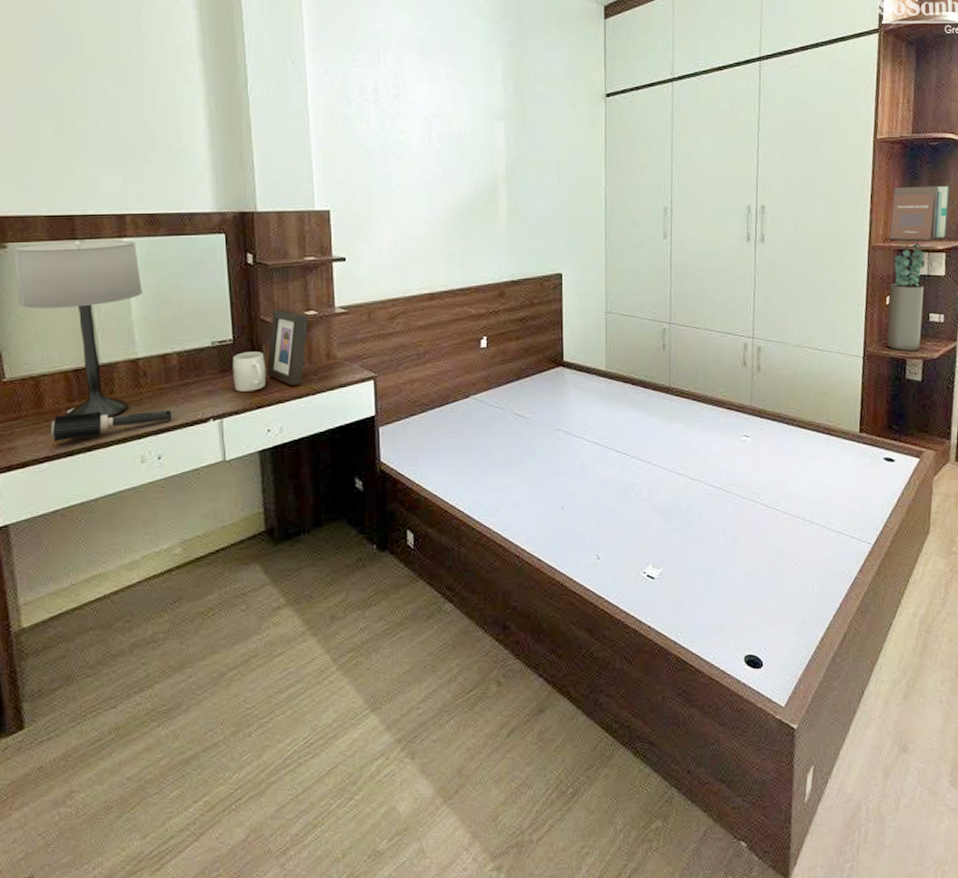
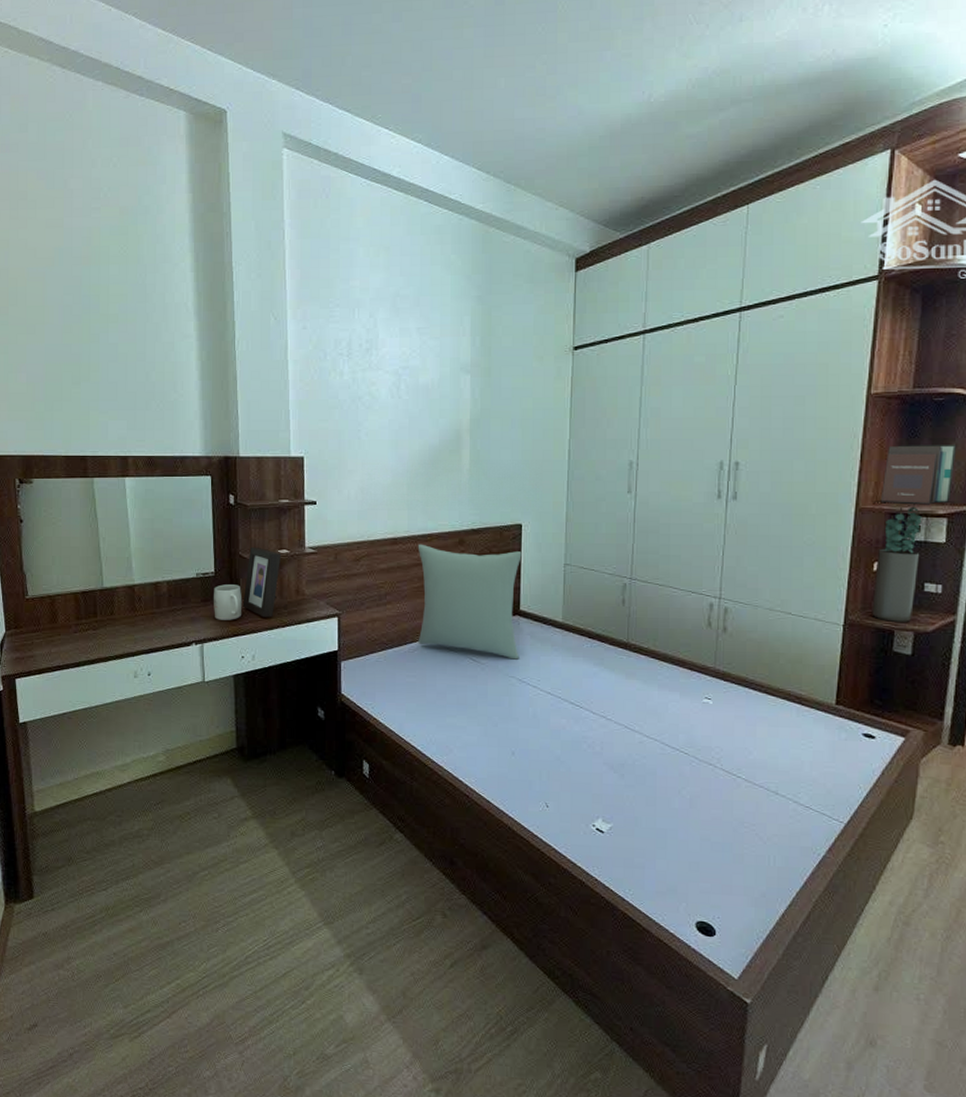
table lamp: present [14,240,142,418] -> none [38,479,140,636]
hairbrush: present [51,409,173,442] -> none [63,629,161,654]
pillow: none [456,298,565,412] -> present [417,544,522,660]

